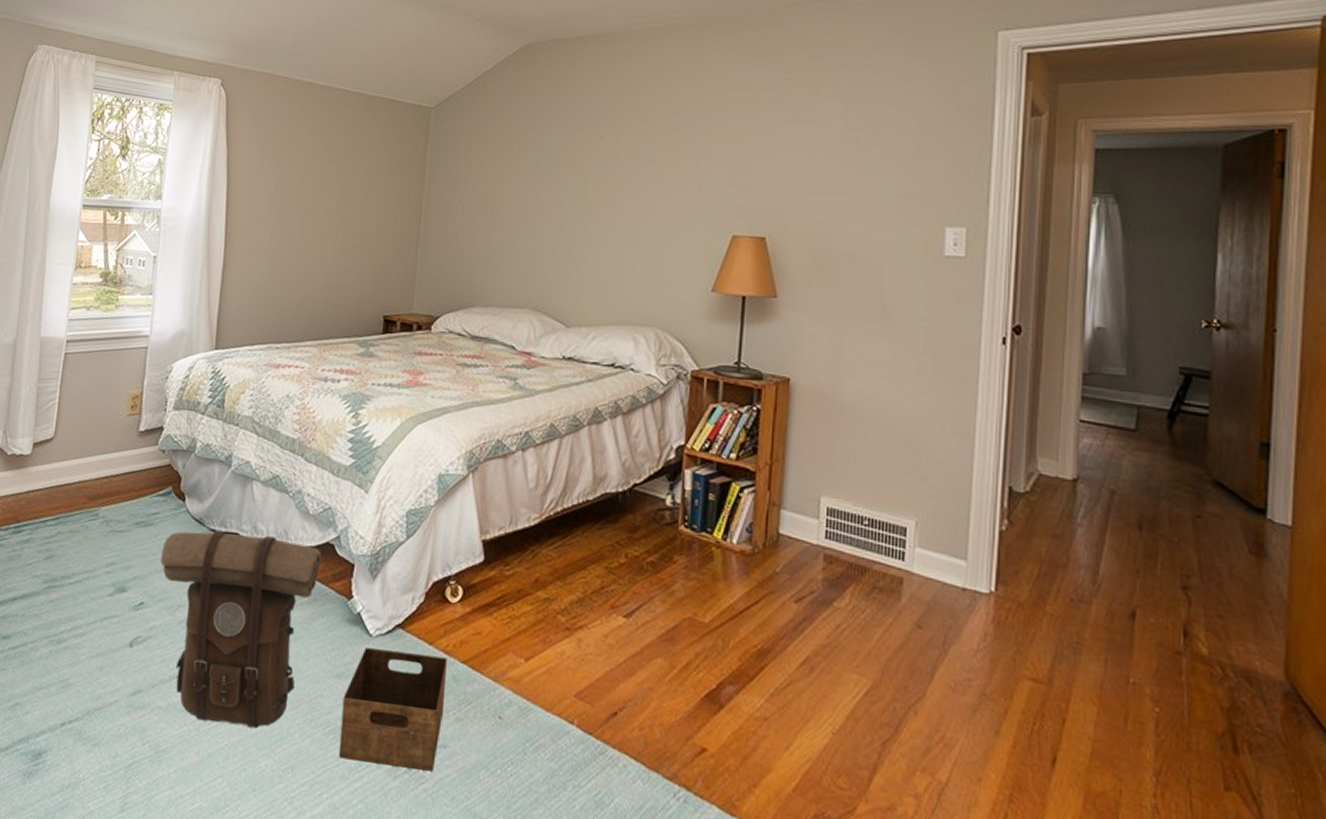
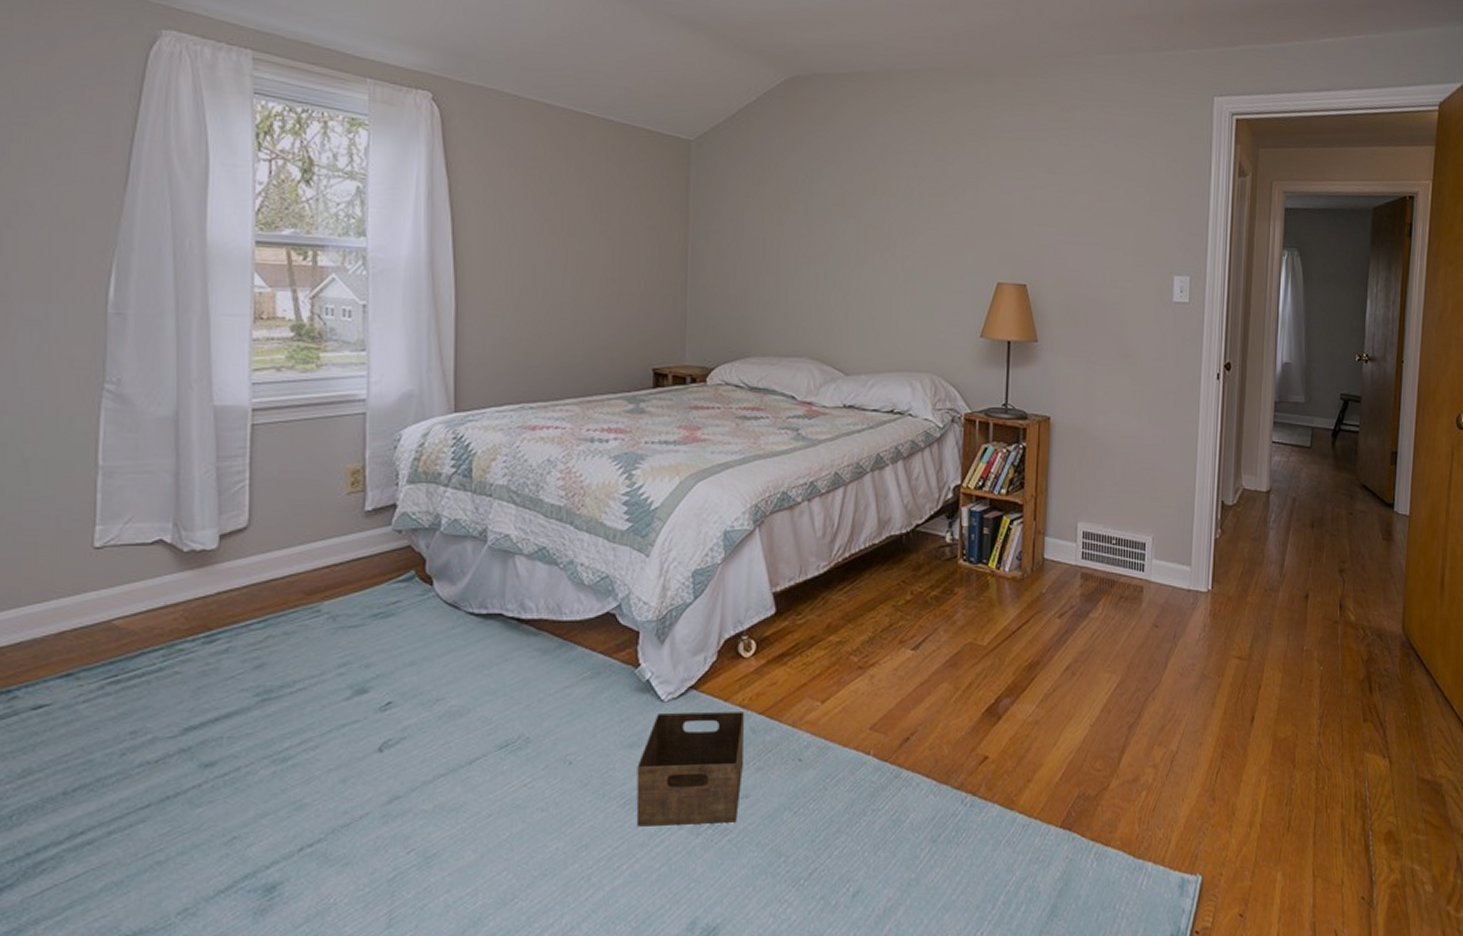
backpack: present [160,530,322,729] -> none [408,612,603,817]

